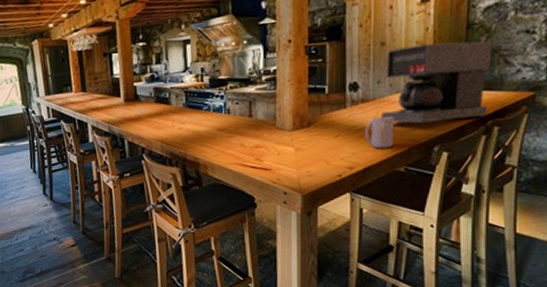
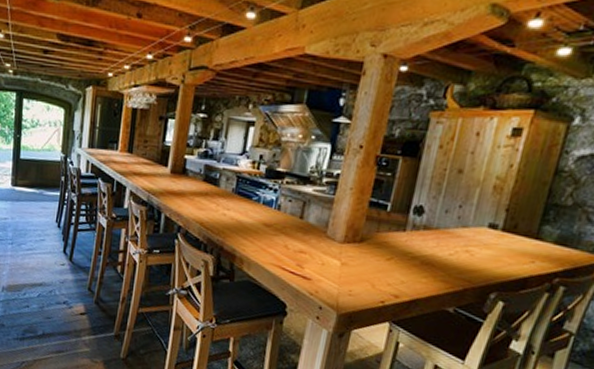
mug: present [365,116,396,149] -> none [419,247,456,284]
coffee maker: present [382,41,492,126] -> none [442,179,579,274]

